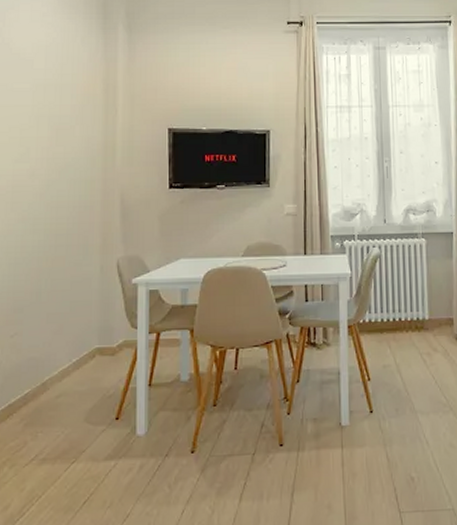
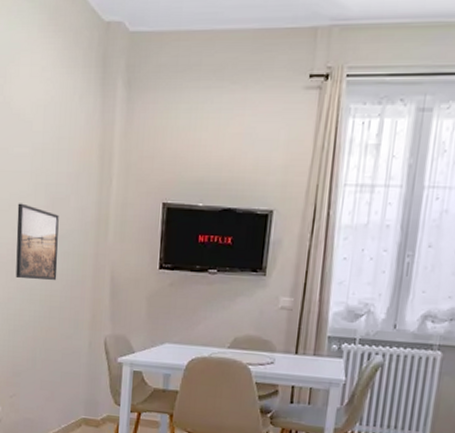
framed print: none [16,135,64,210] -> present [16,203,59,280]

